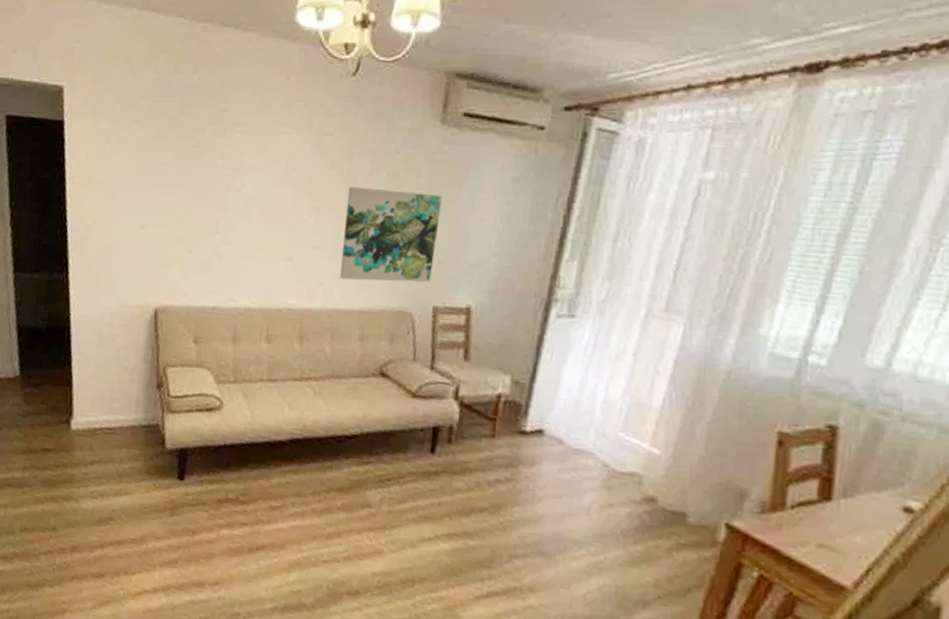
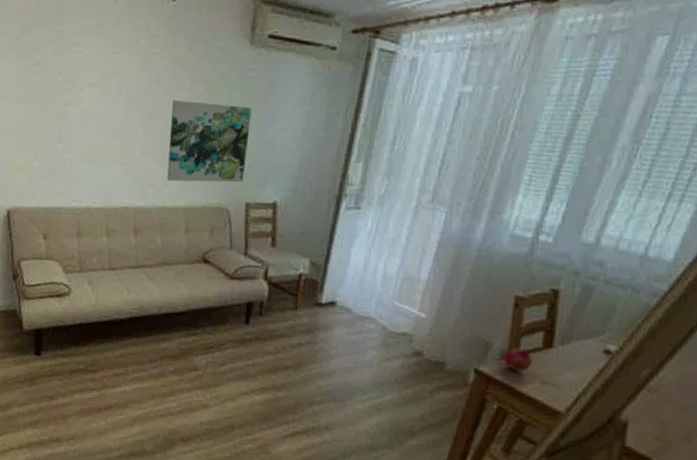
fruit: none [764,498,805,530] -> present [503,347,533,372]

